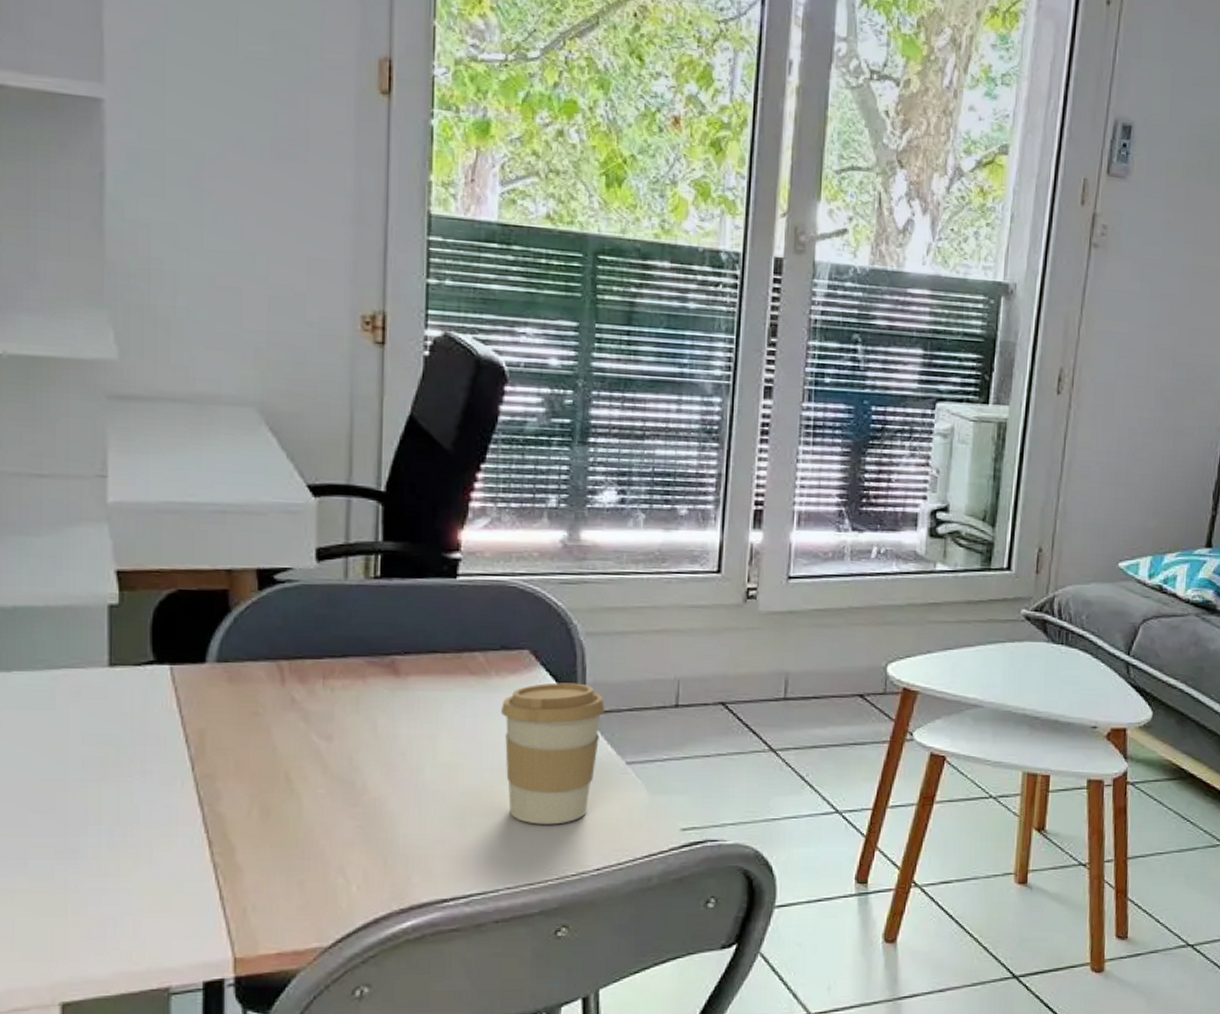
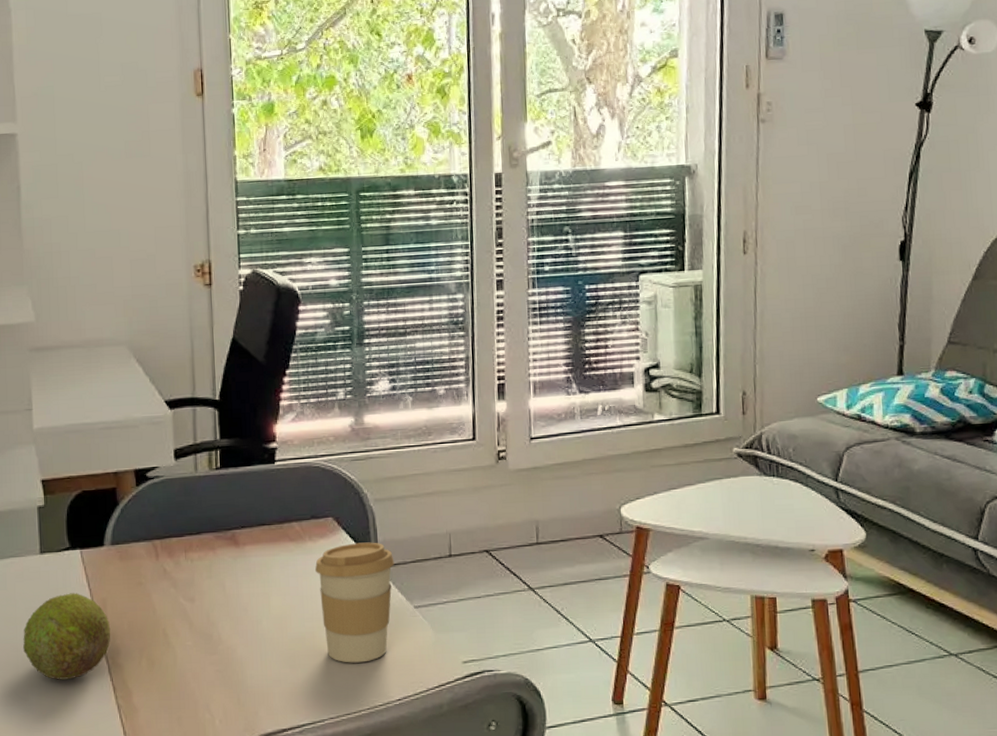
fruit: none [76,719,210,829] -> present [23,593,111,680]

